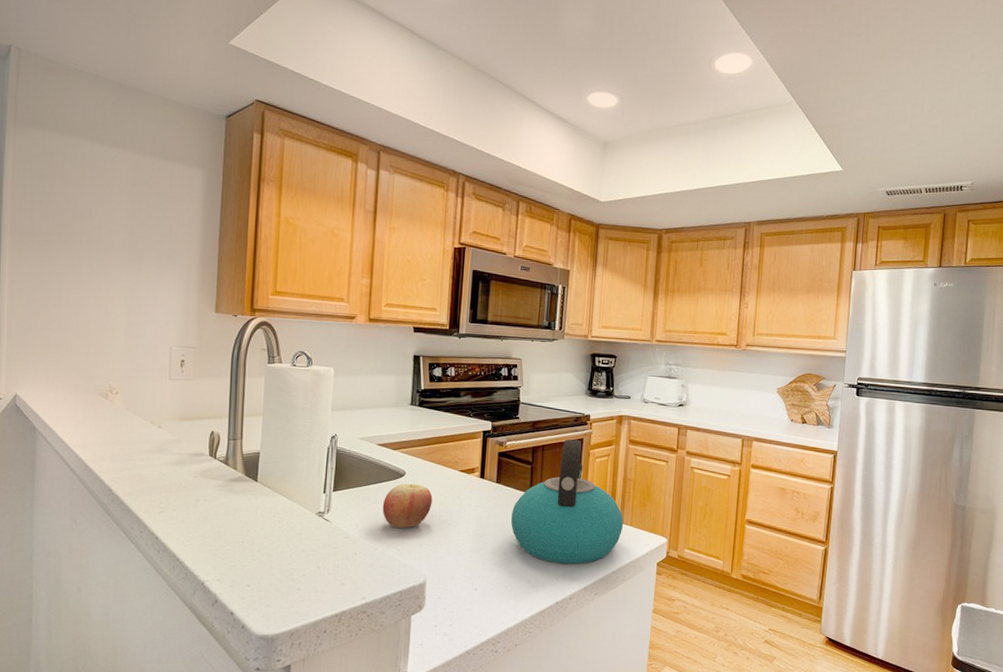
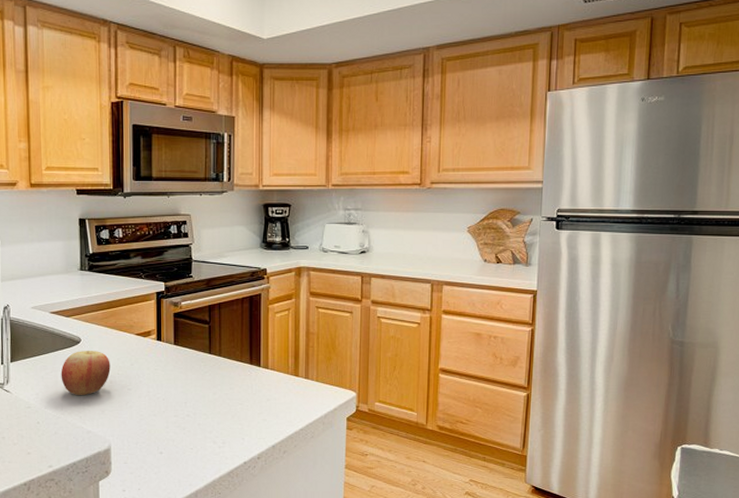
kettle: present [511,439,624,565] -> none [192,295,309,424]

